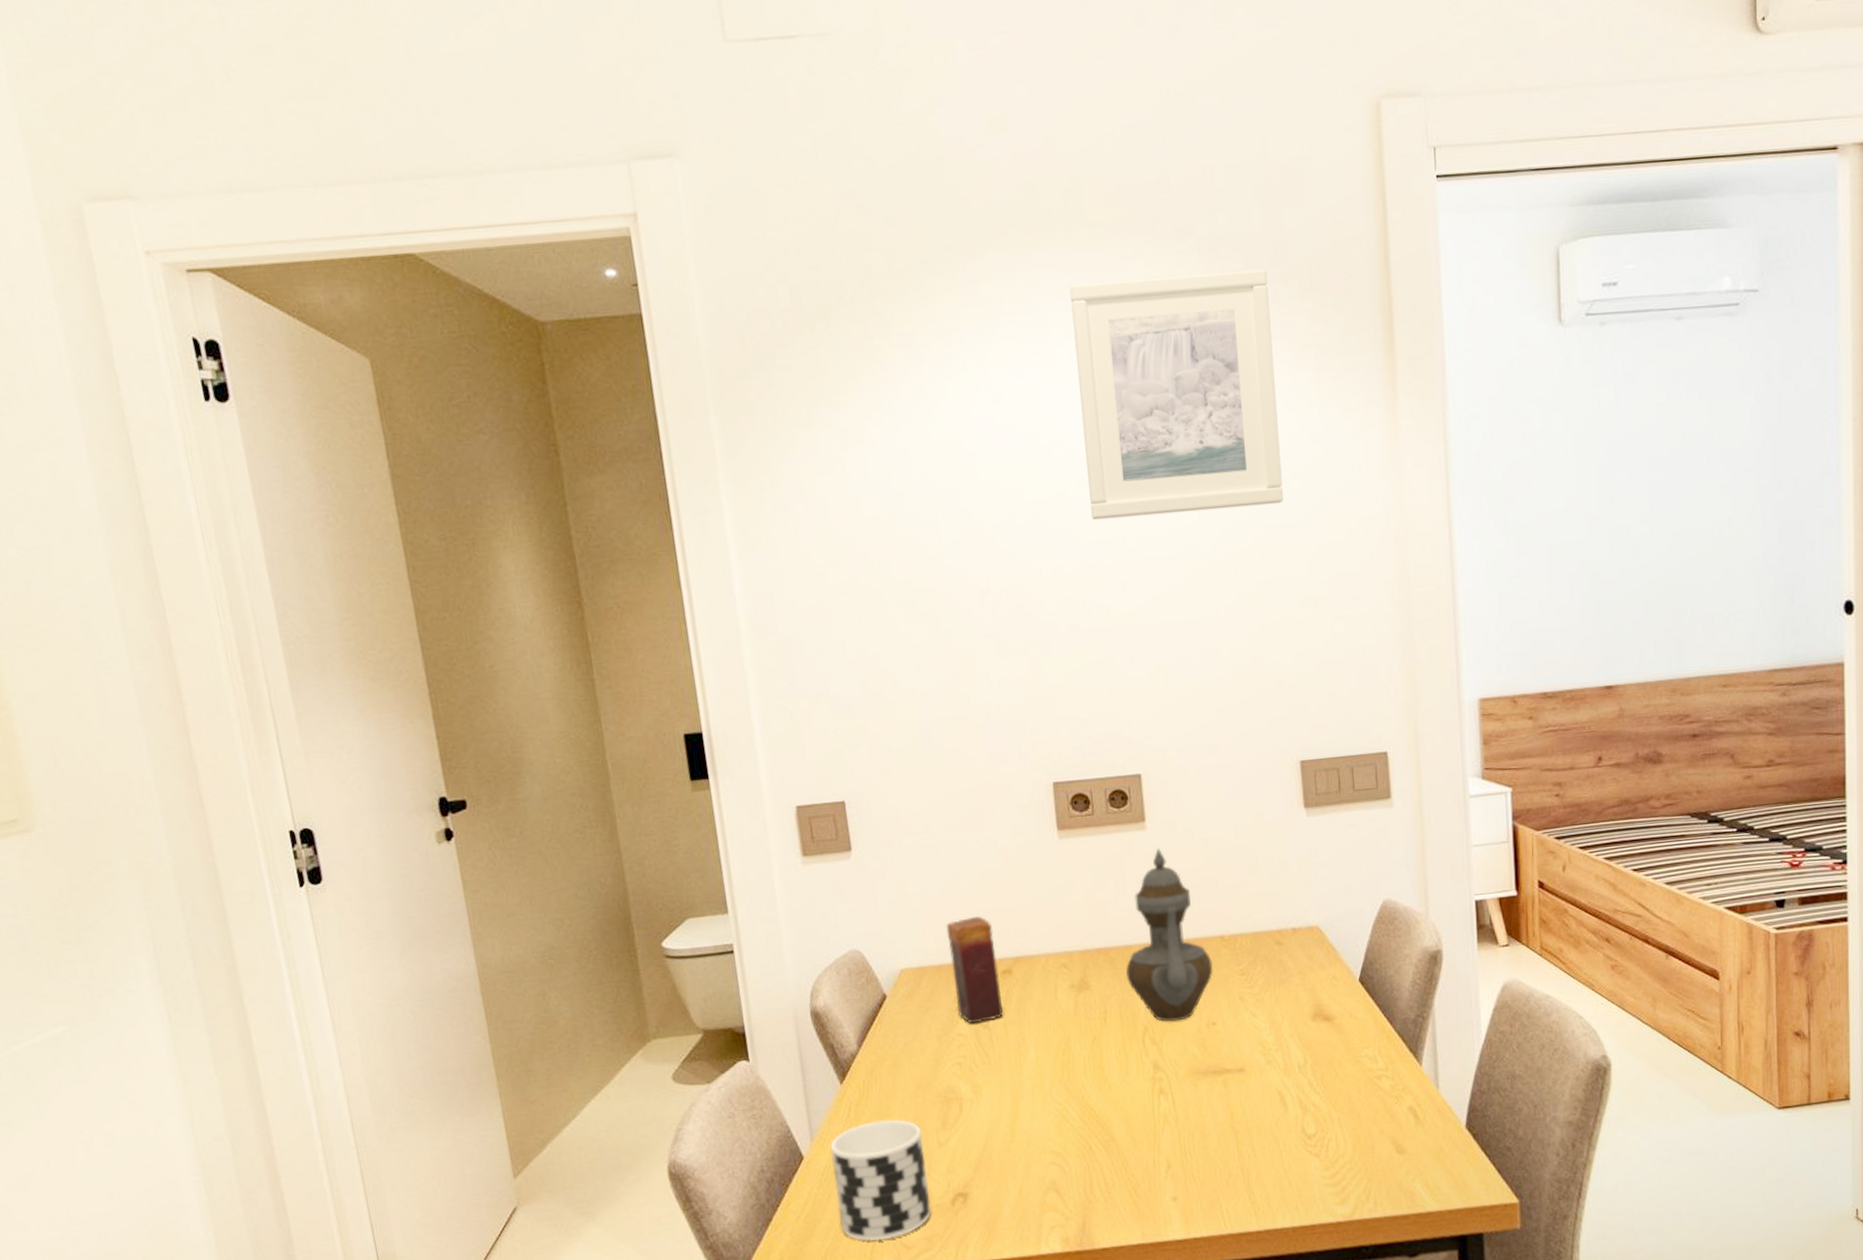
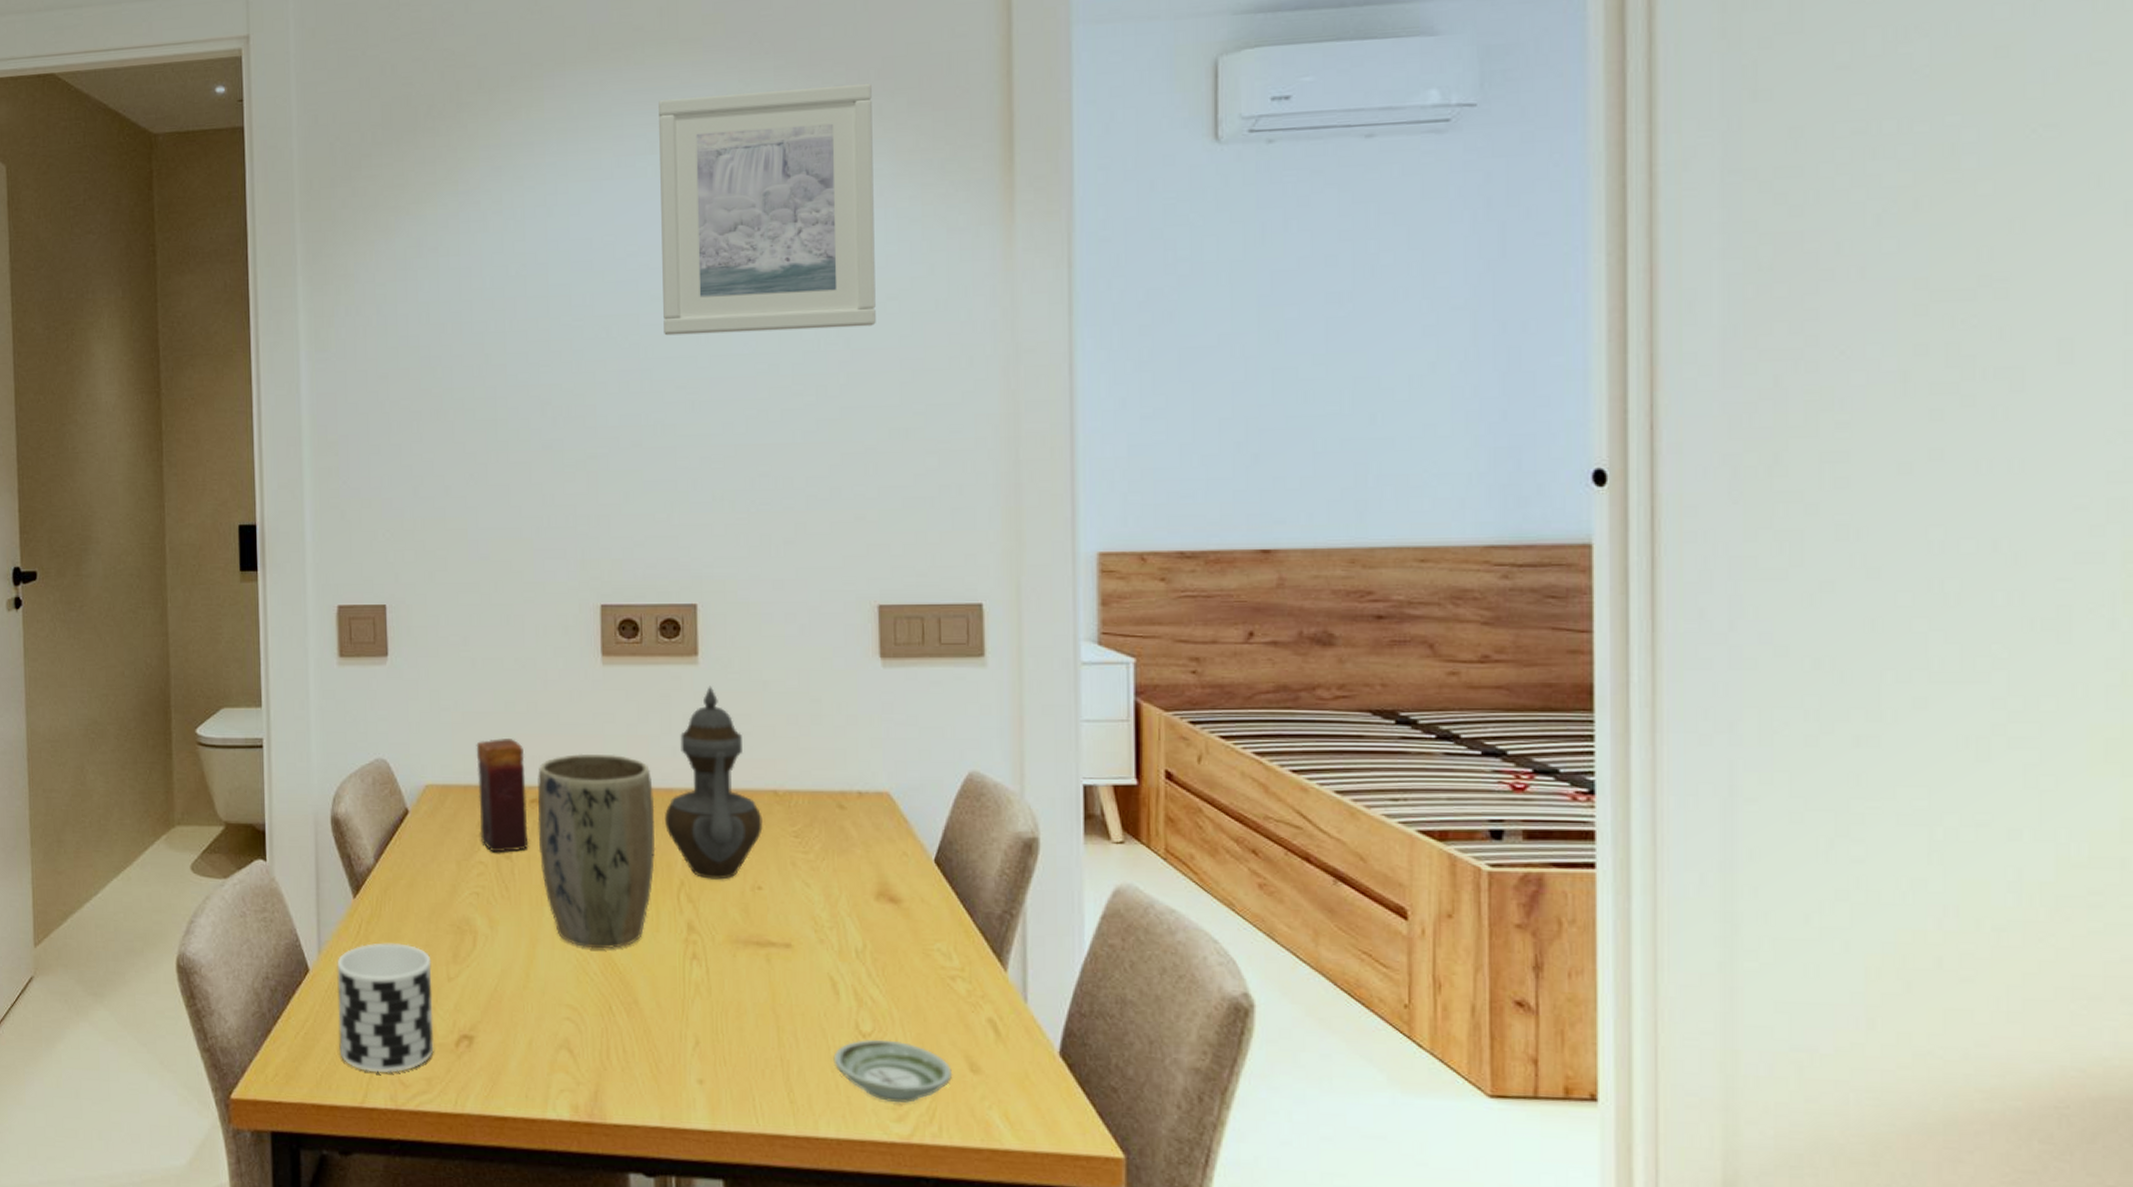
plant pot: none [1007,919,1121,1098] -> present [537,753,656,949]
saucer: none [1285,1137,1383,1189] -> present [833,1039,953,1104]

